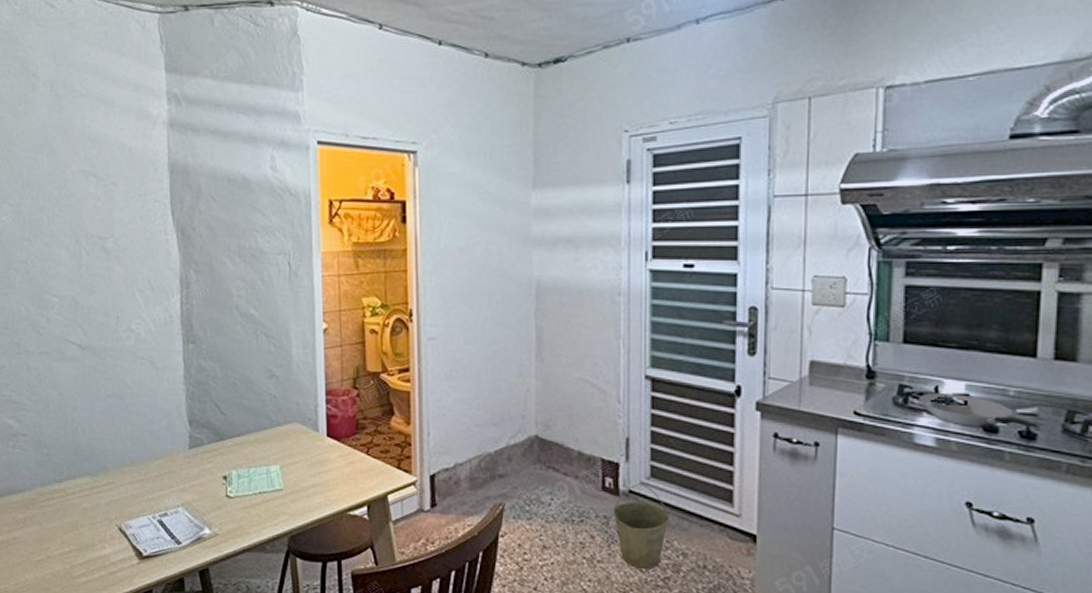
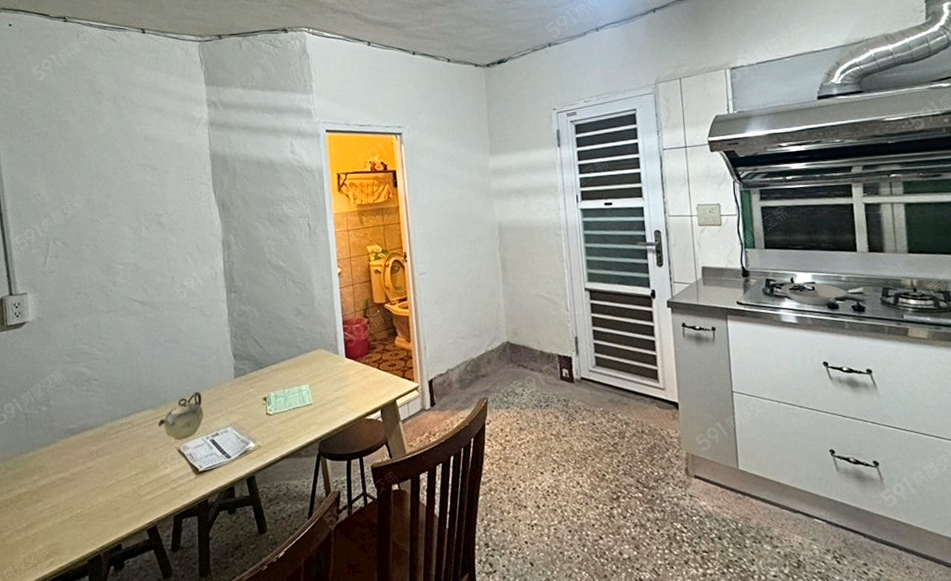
teapot: none [96,461,151,516] -> present [158,392,204,440]
bucket: present [613,482,669,569] -> none [570,370,613,438]

